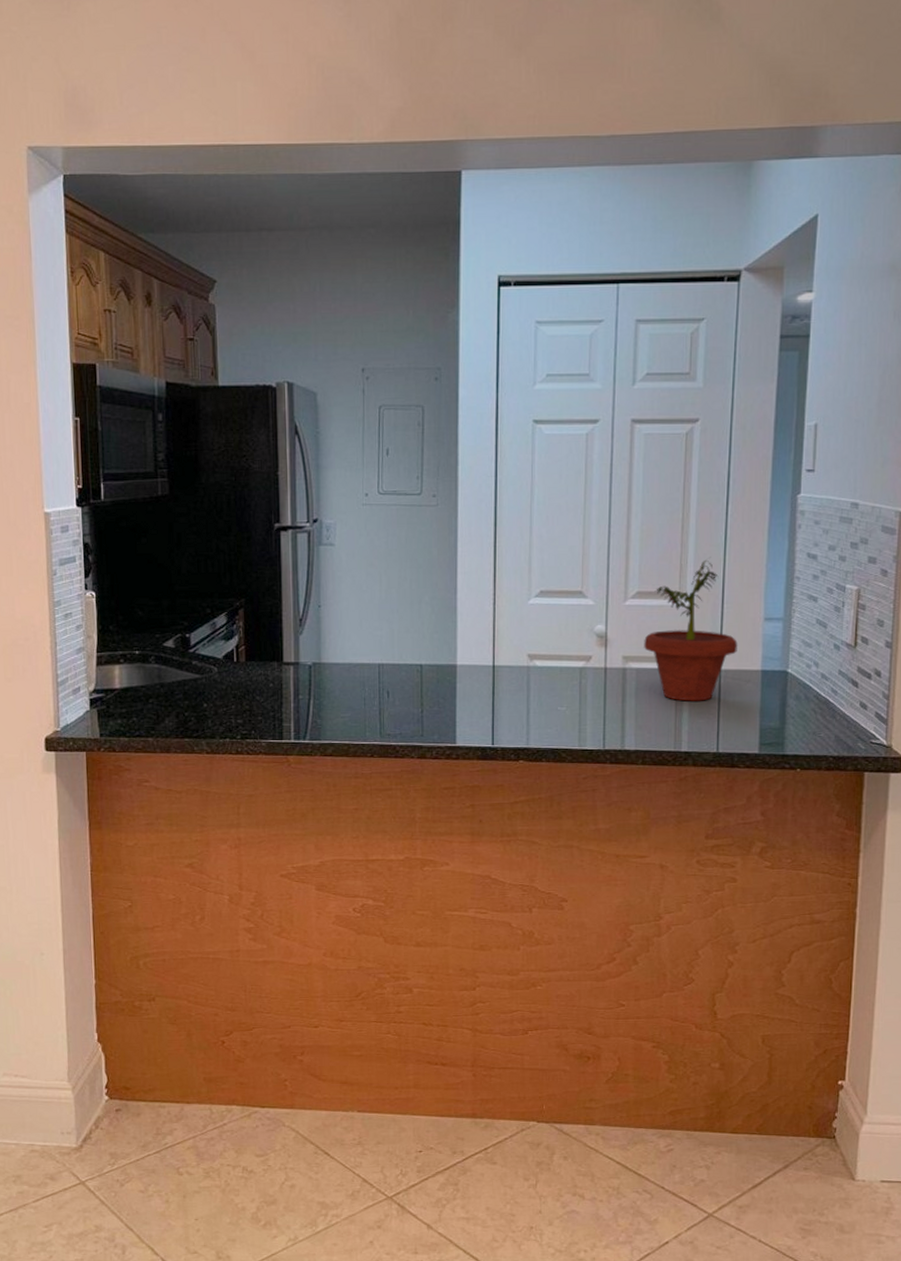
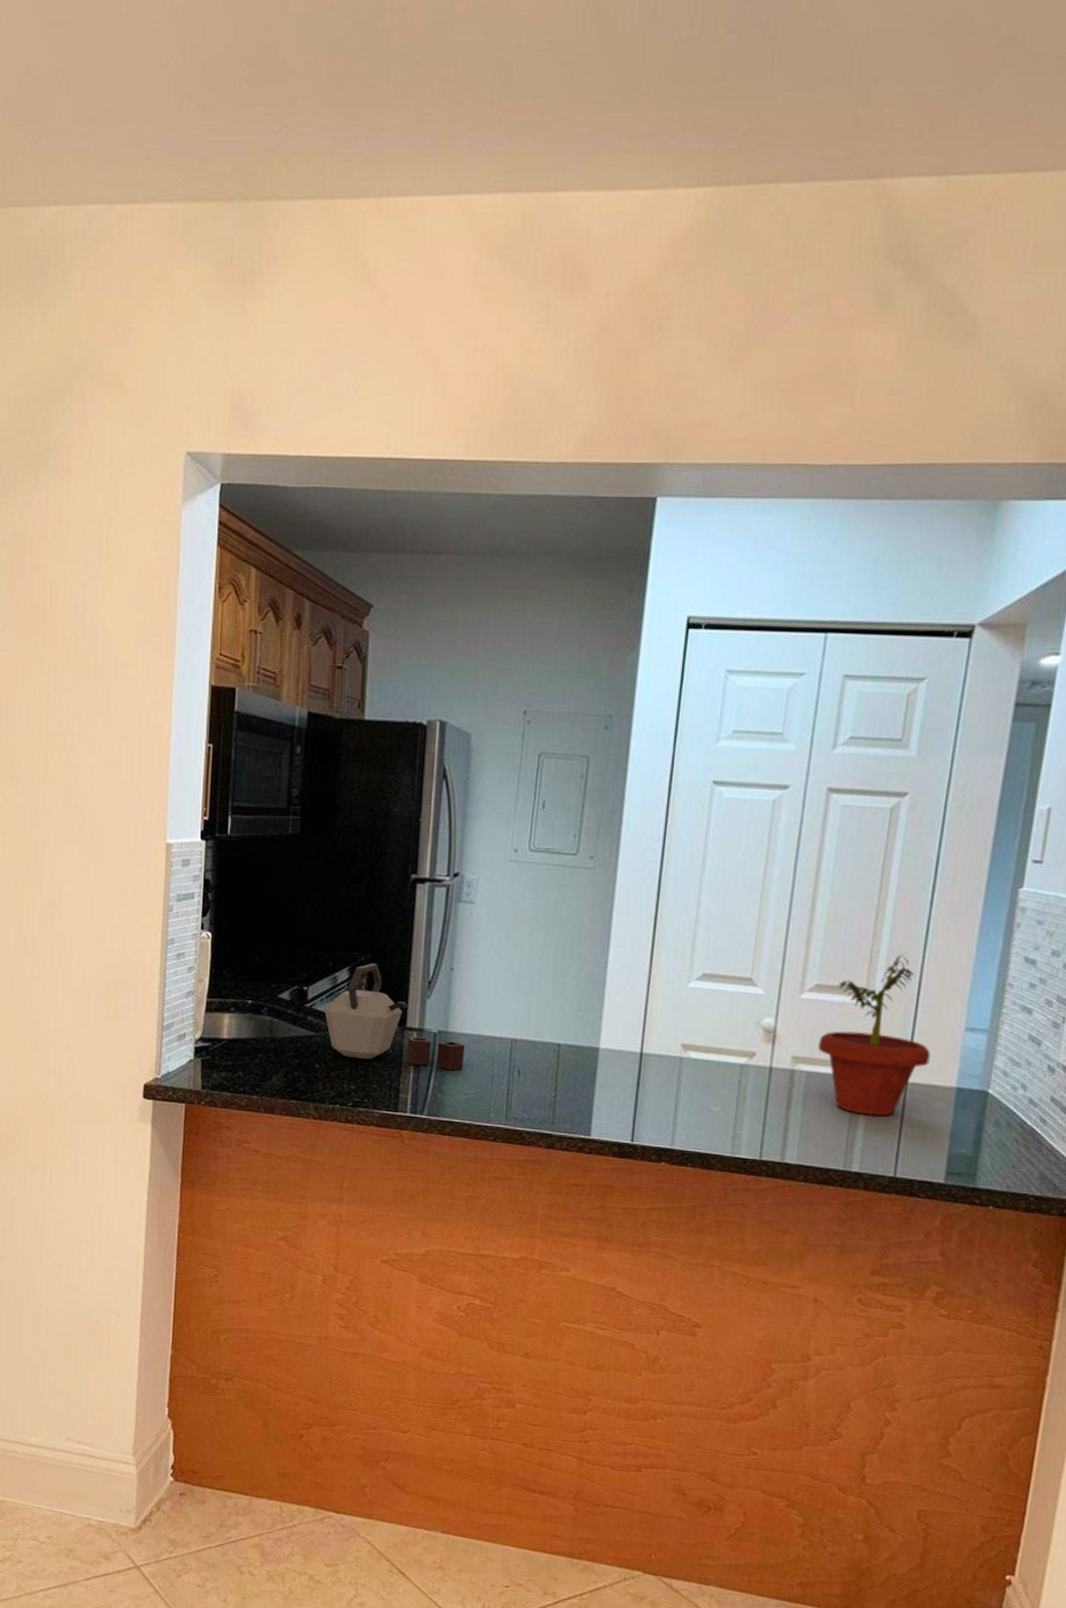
kettle: none [207,607,338,698] -> present [324,963,465,1071]

